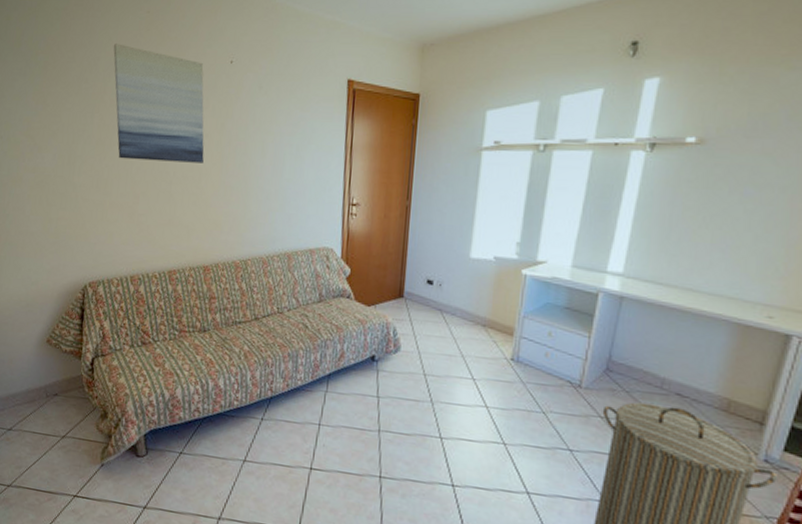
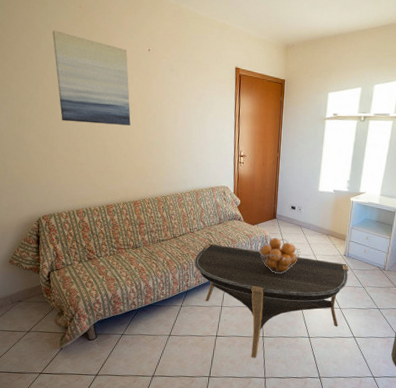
coffee table: none [282,330,519,510] -> present [194,243,349,358]
fruit basket: none [375,325,441,382] -> present [258,237,301,274]

